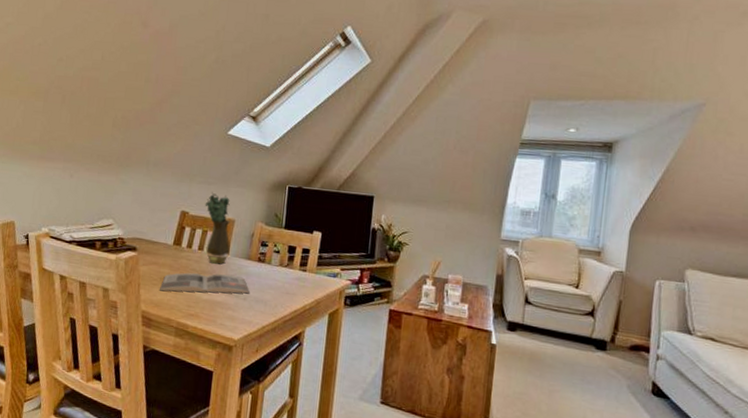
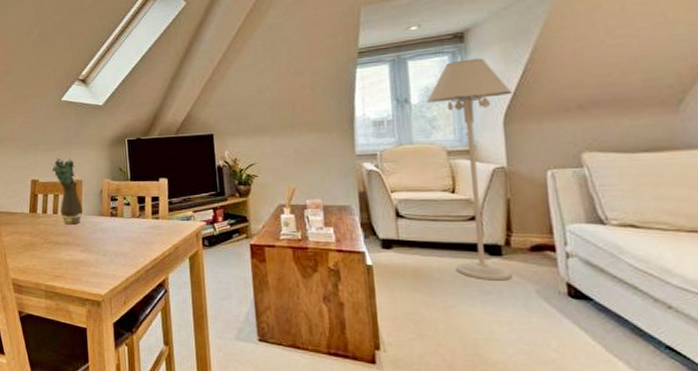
magazine: present [160,272,250,294] -> none [24,234,108,258]
floor lamp: none [566,168,643,374] -> present [426,58,513,281]

